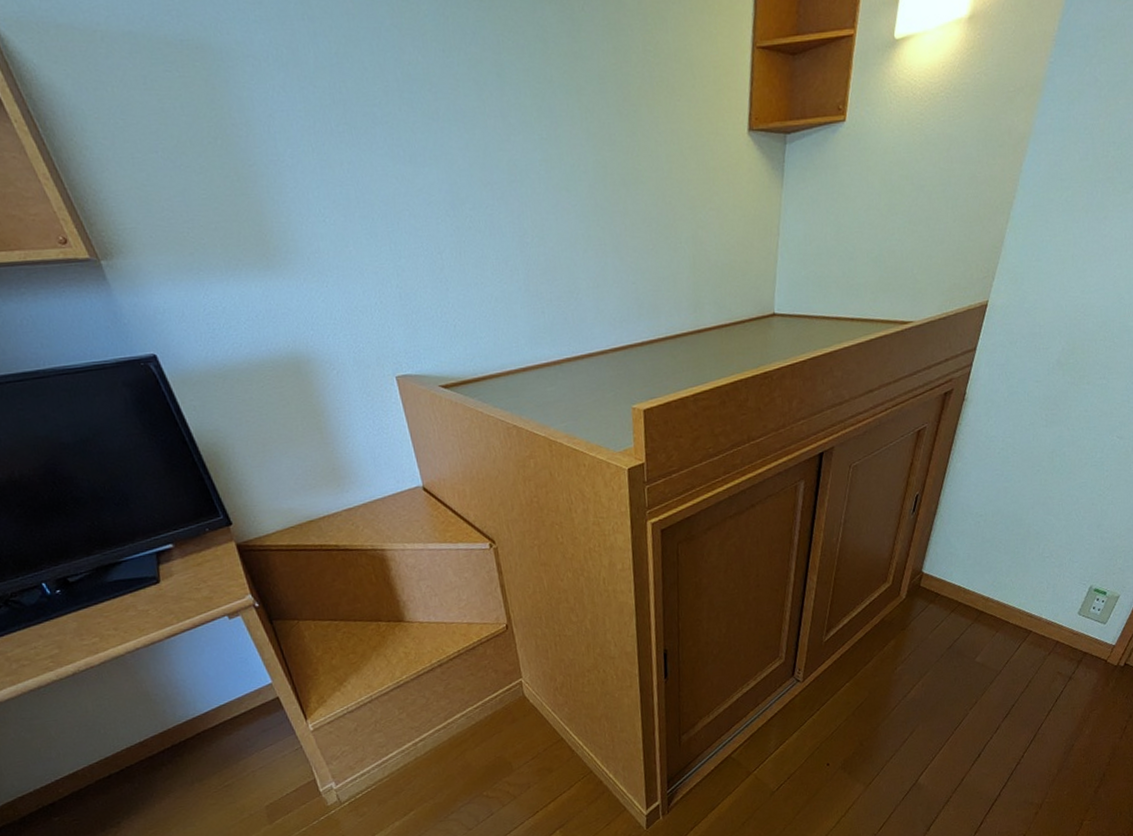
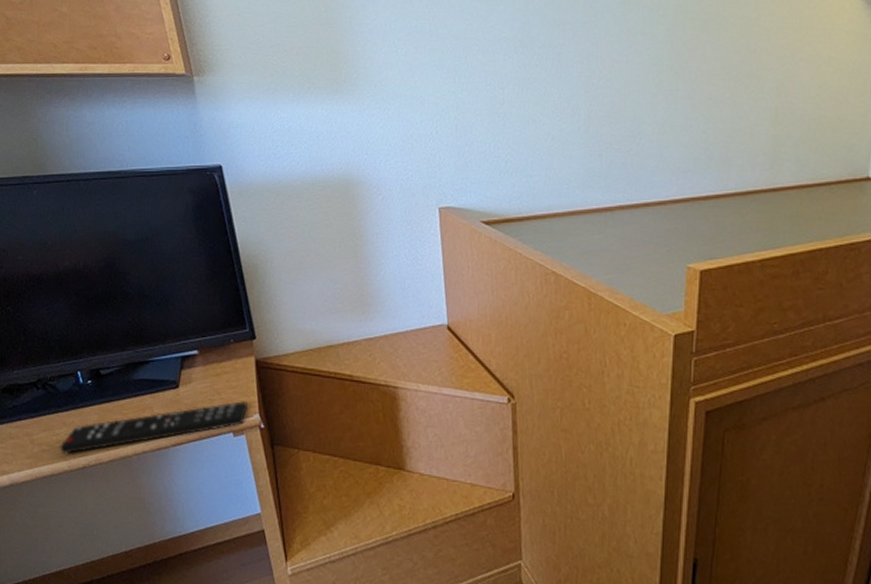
remote control: none [41,585,239,665] -> present [60,401,248,454]

